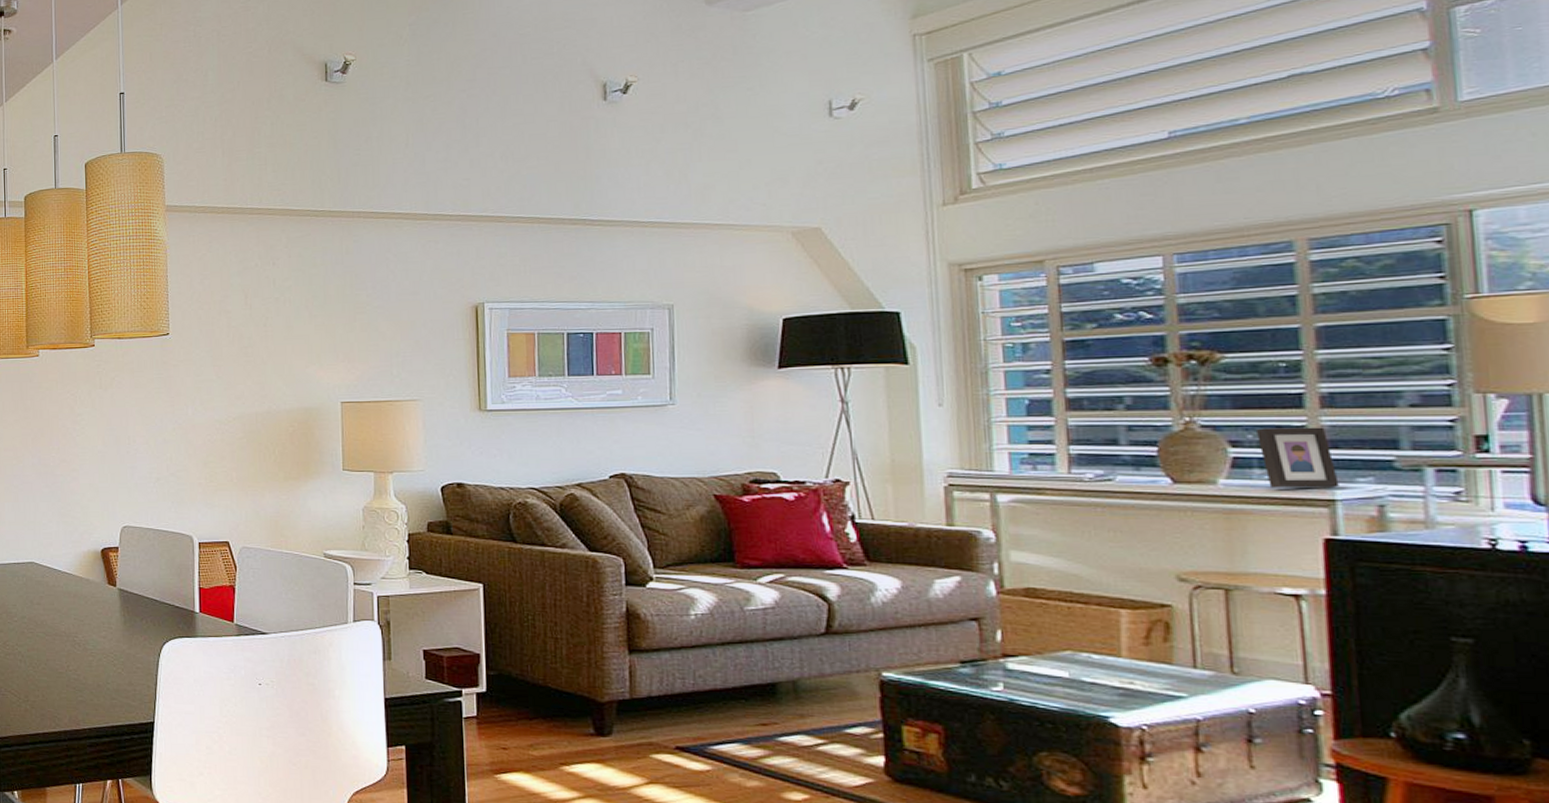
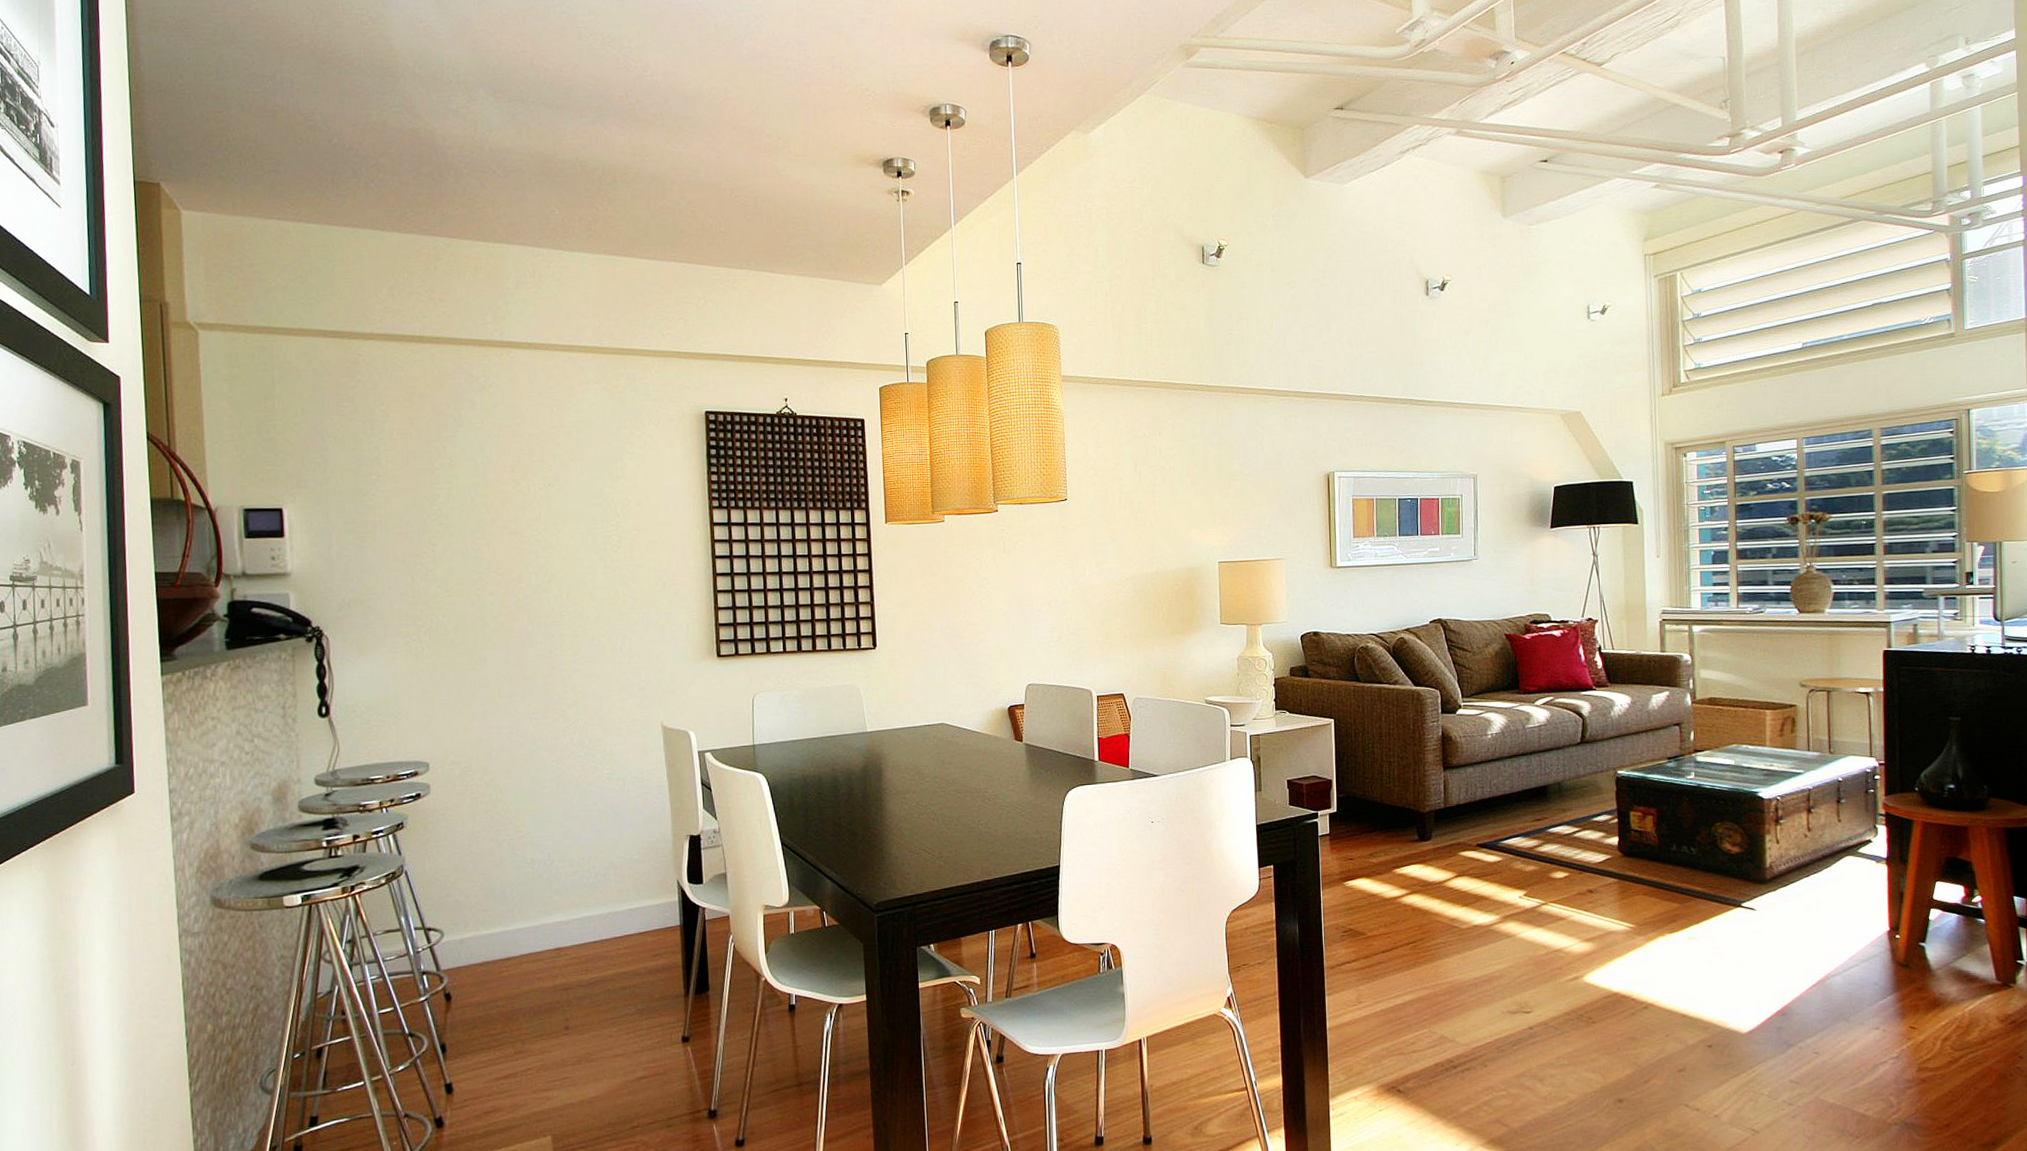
picture frame: present [1257,427,1339,488] -> none [1848,568,1893,614]

